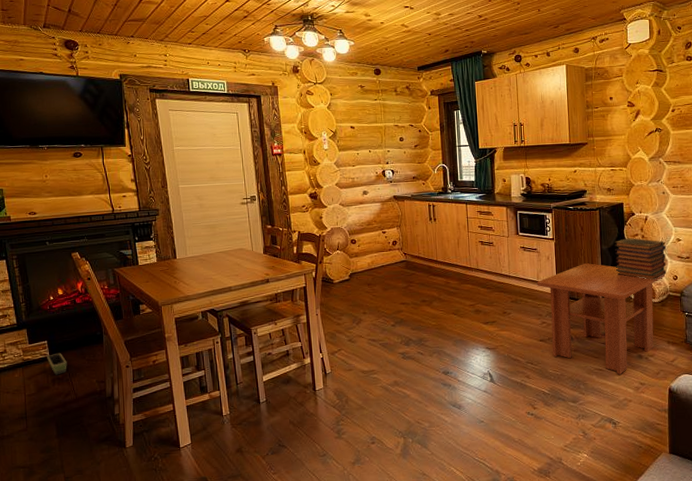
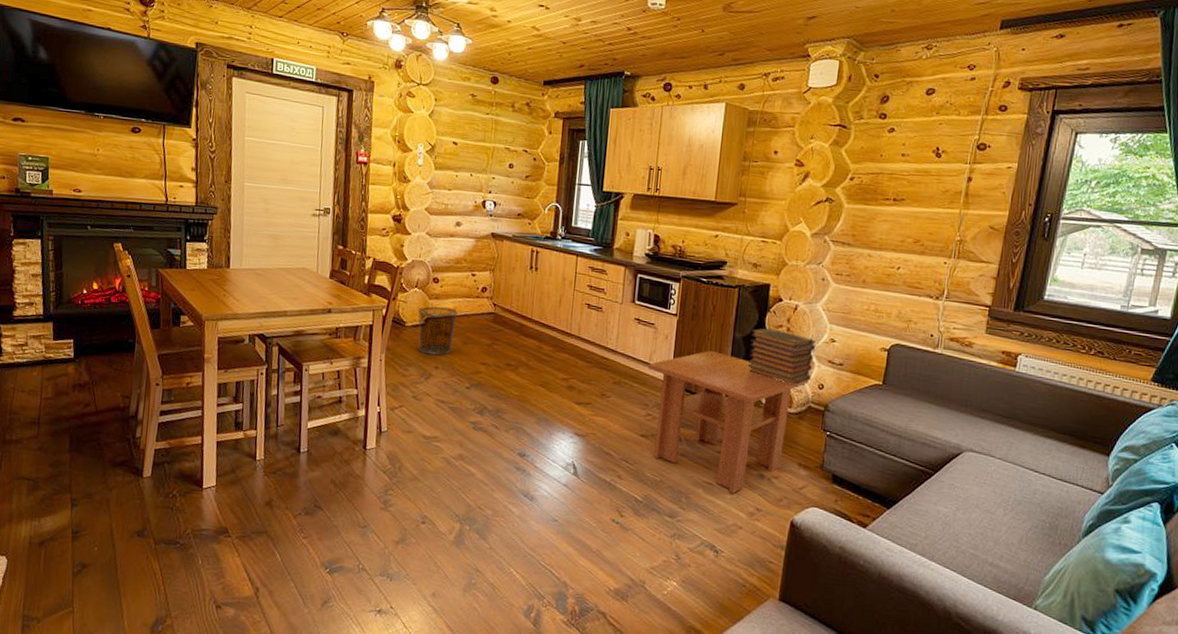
planter: present [47,352,67,375] -> none [70,355,92,381]
waste bin: none [342,262,376,304] -> present [418,306,457,356]

